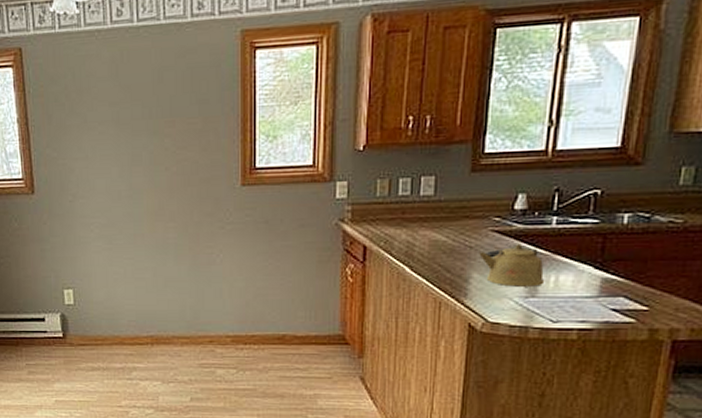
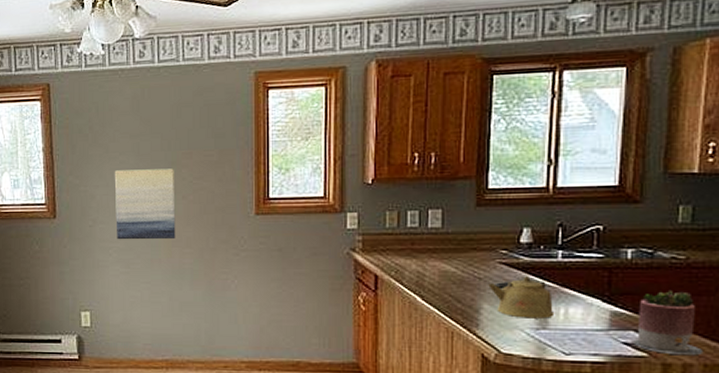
wall art: none [93,138,159,215] -> present [114,168,176,240]
succulent planter: none [620,254,691,321] -> present [632,289,702,356]

